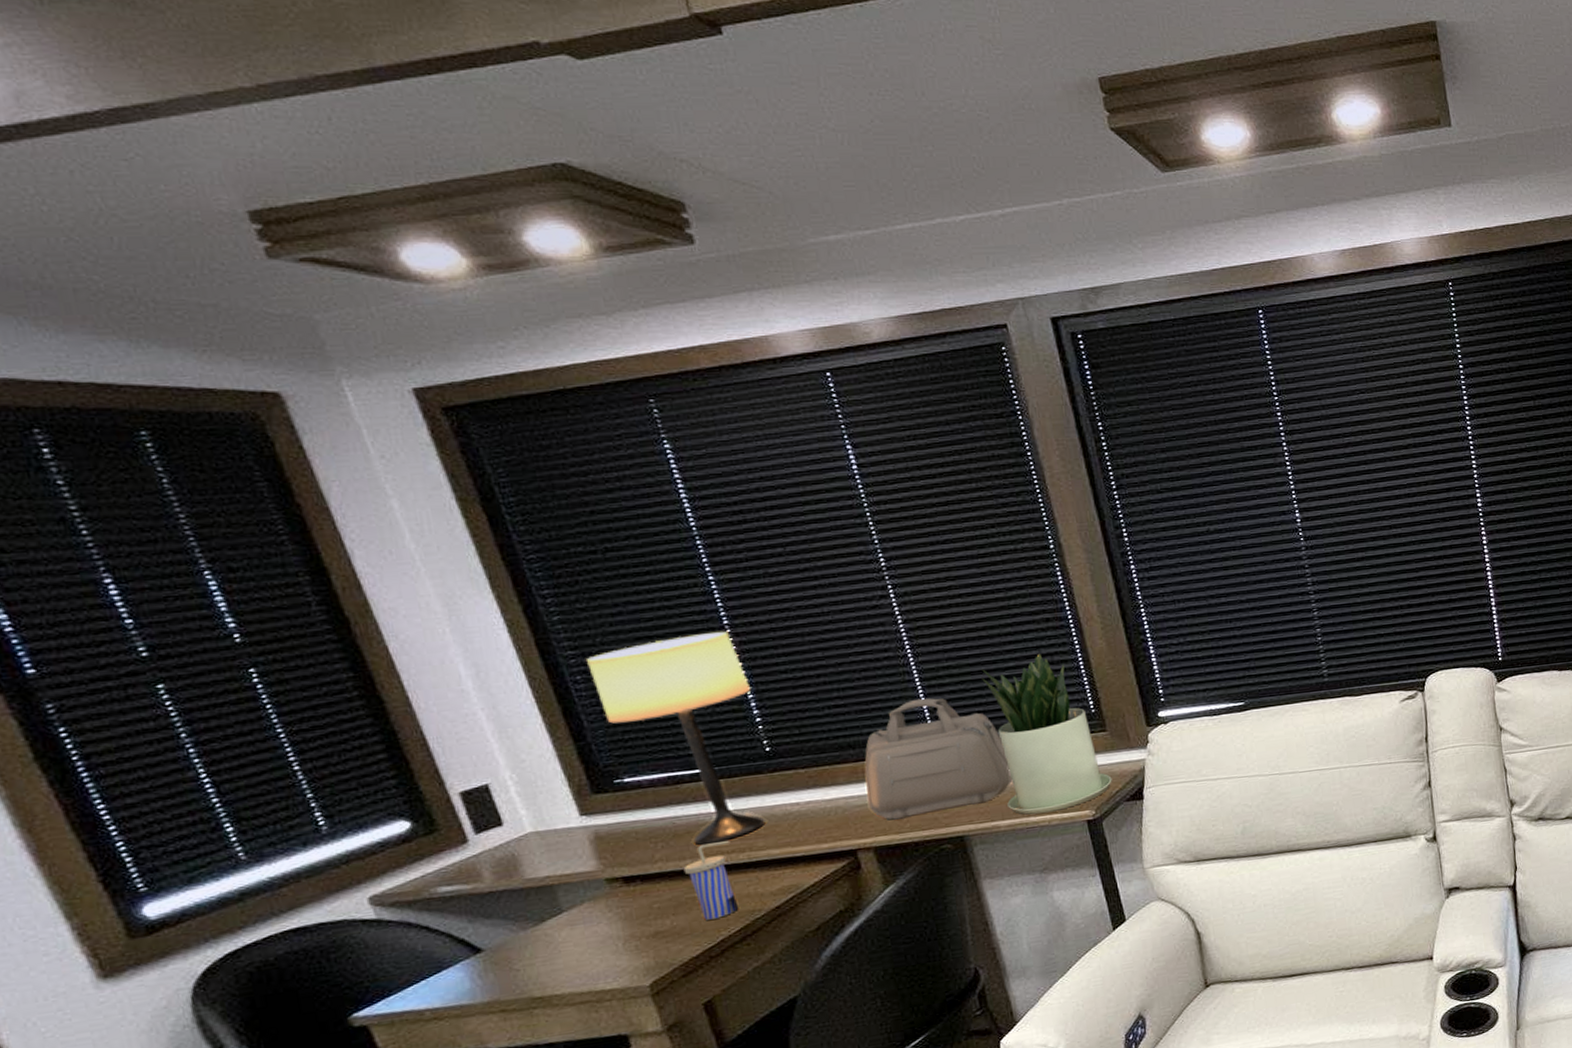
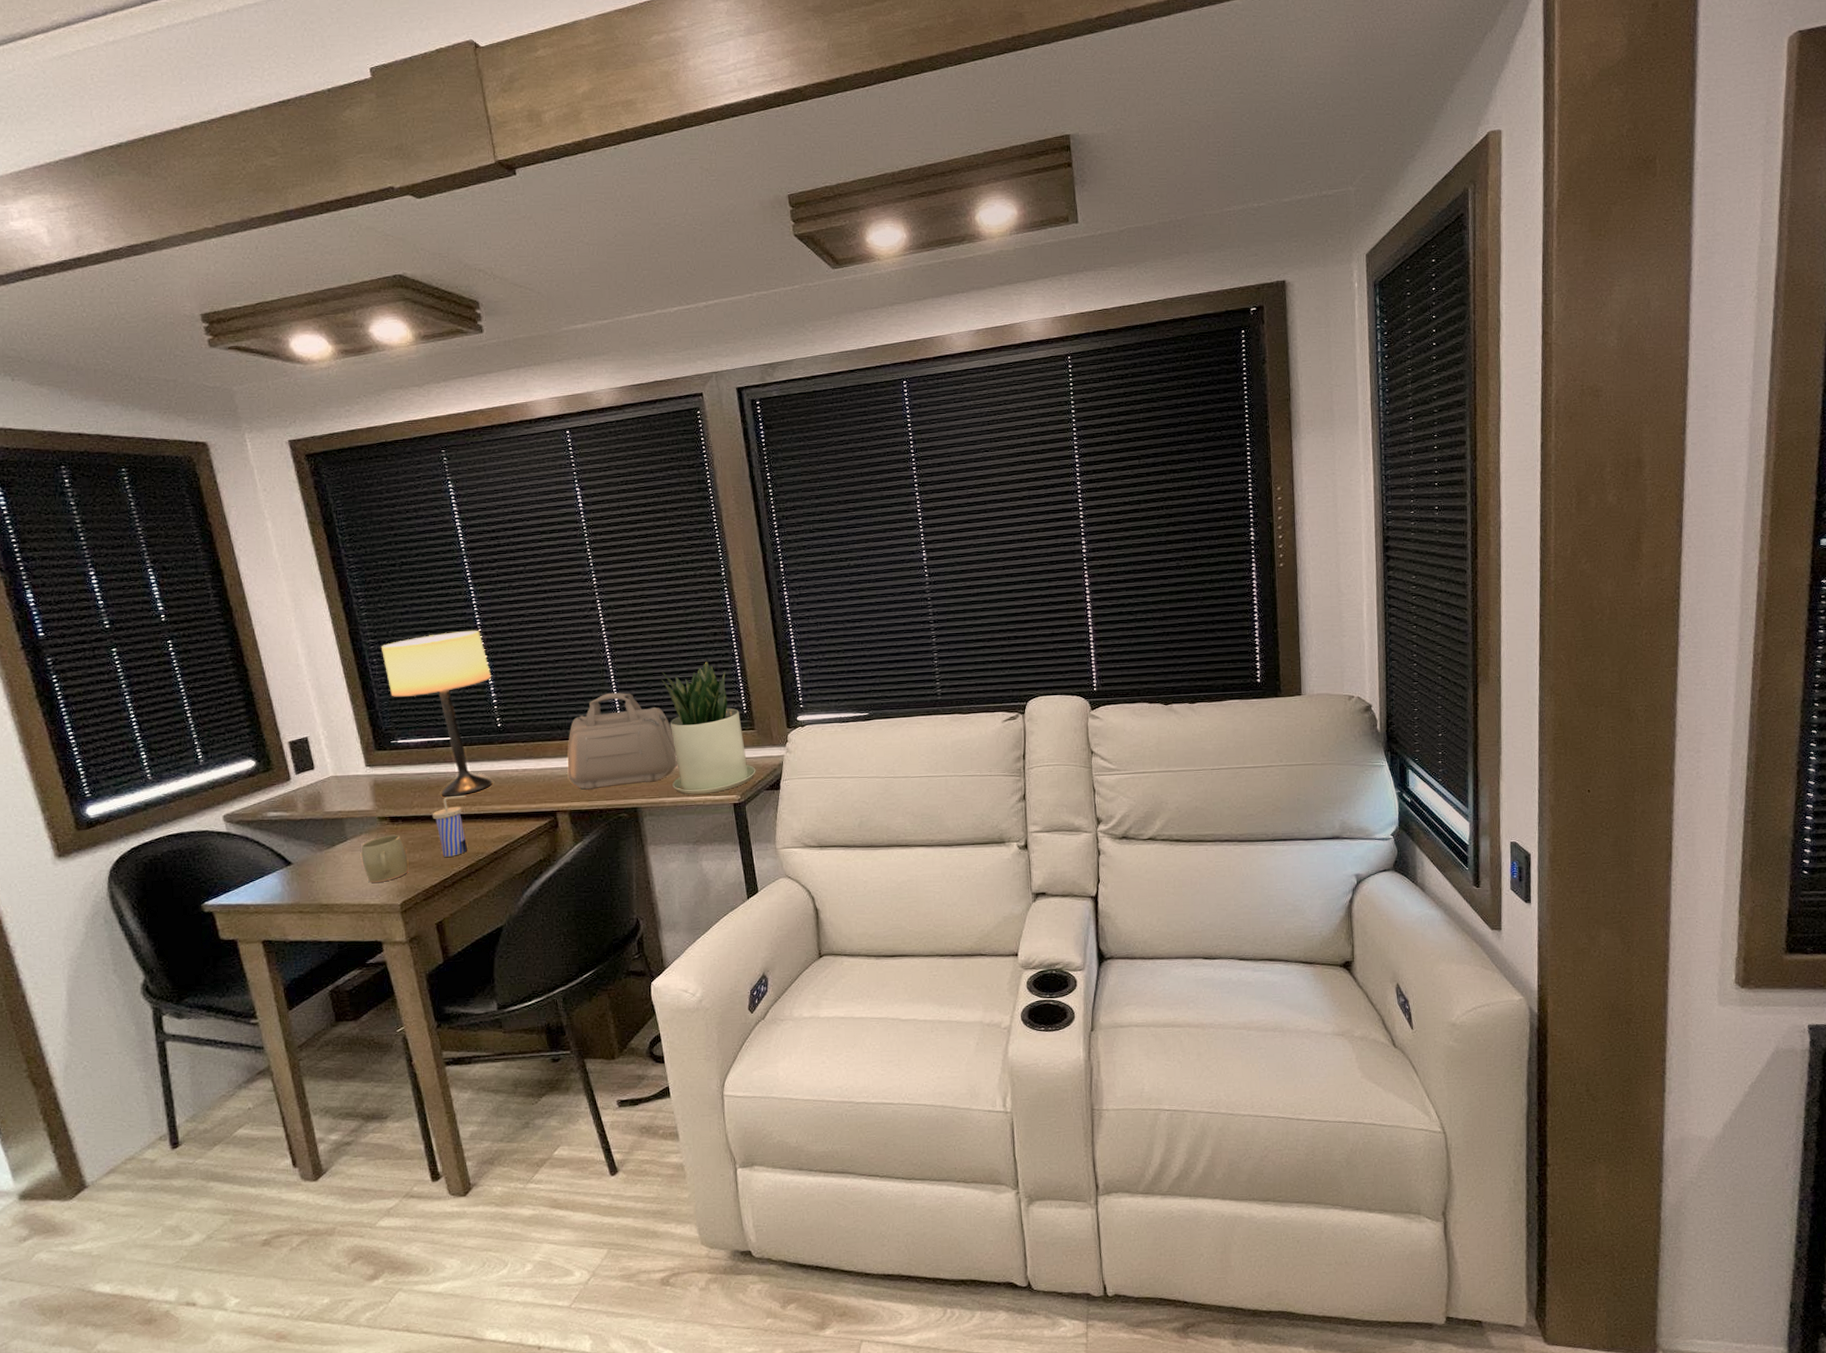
mug: none [584,898,657,963] -> present [361,834,409,883]

